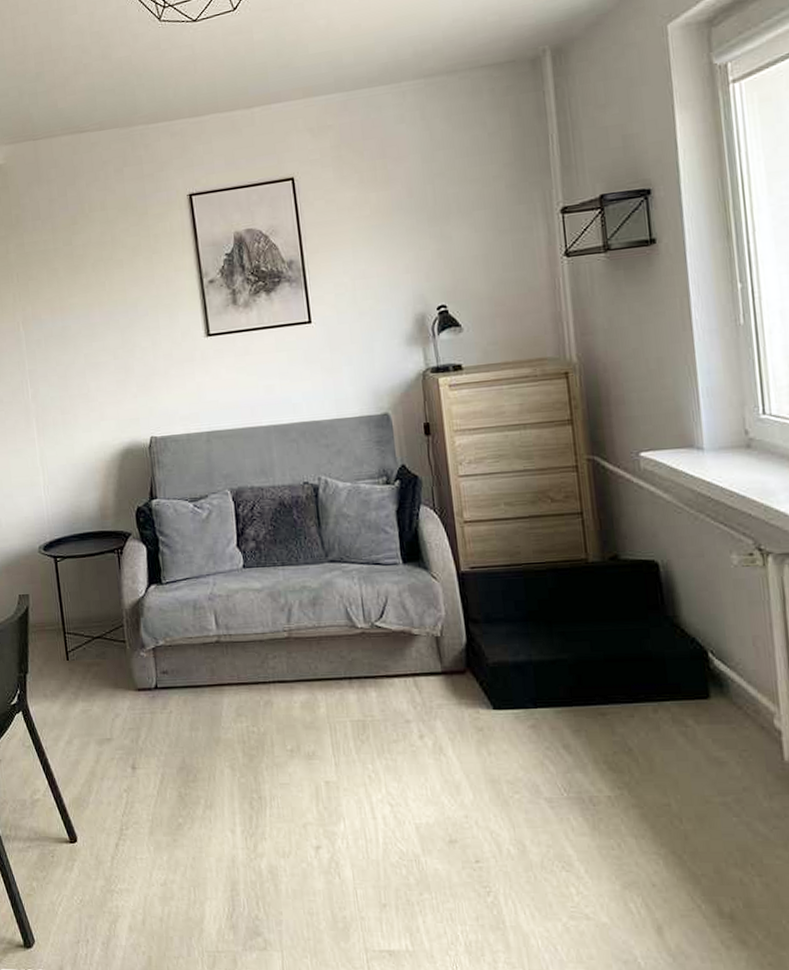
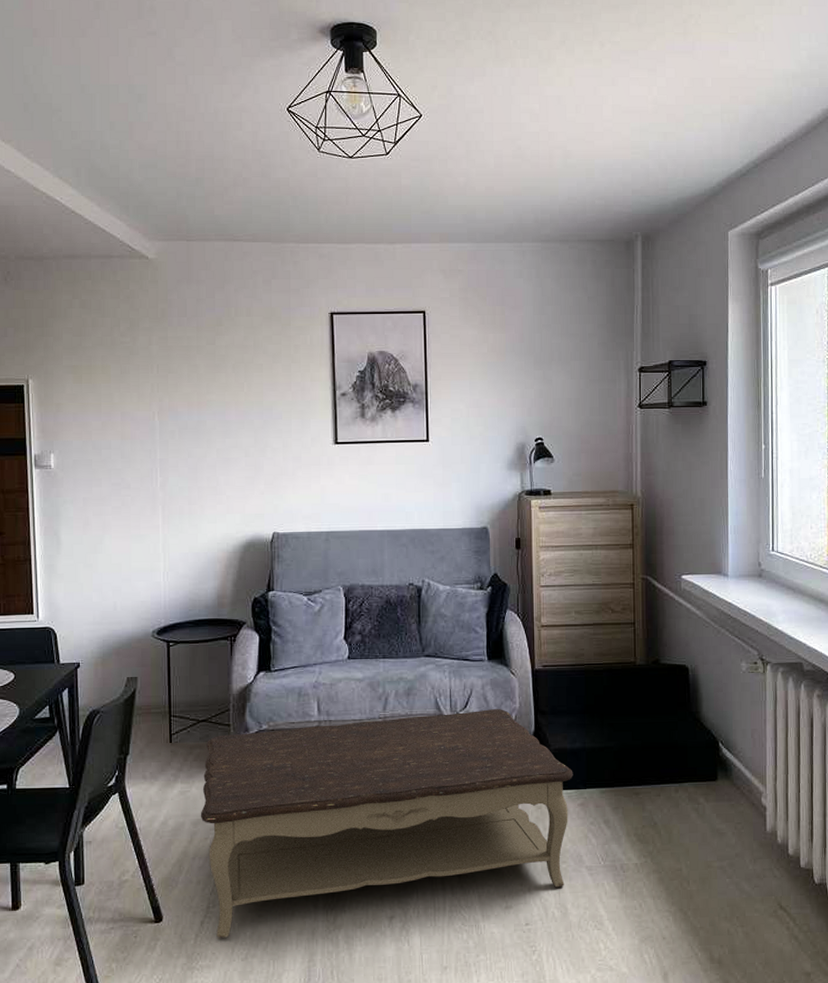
coffee table: none [103,618,520,862] -> present [200,709,573,938]

